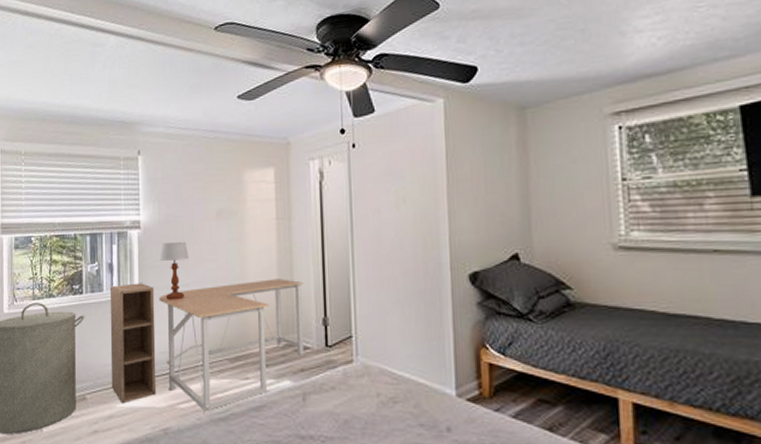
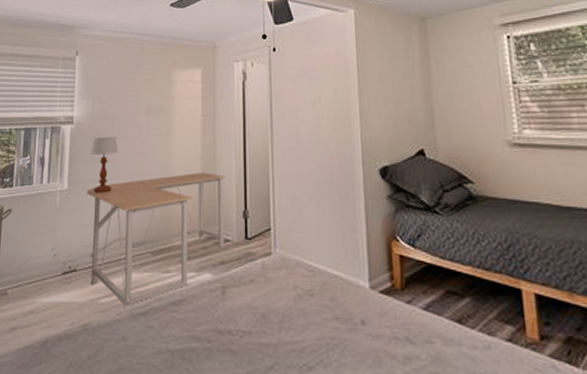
shelving unit: present [109,283,157,404] -> none [33,176,83,299]

